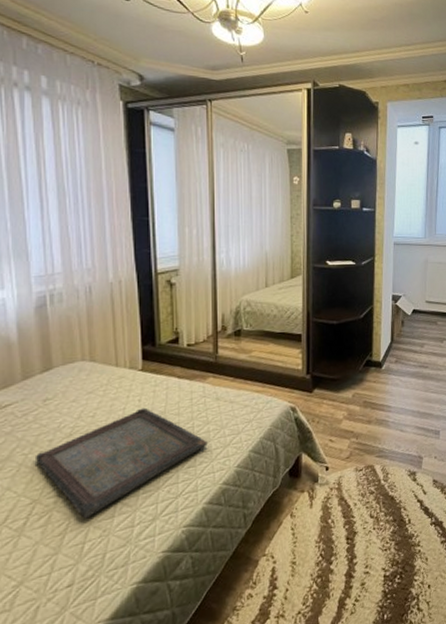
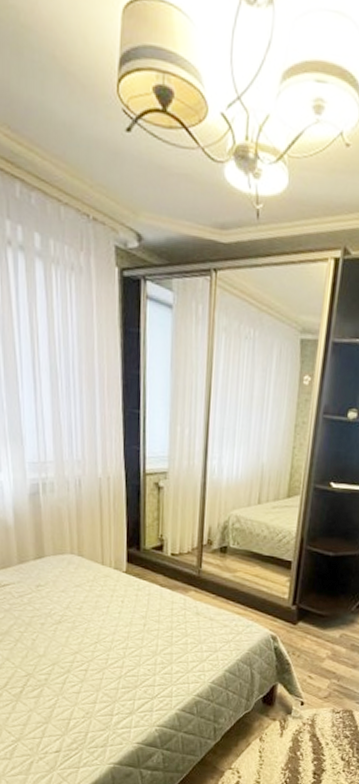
serving tray: present [36,407,208,519] -> none [30,609,185,700]

